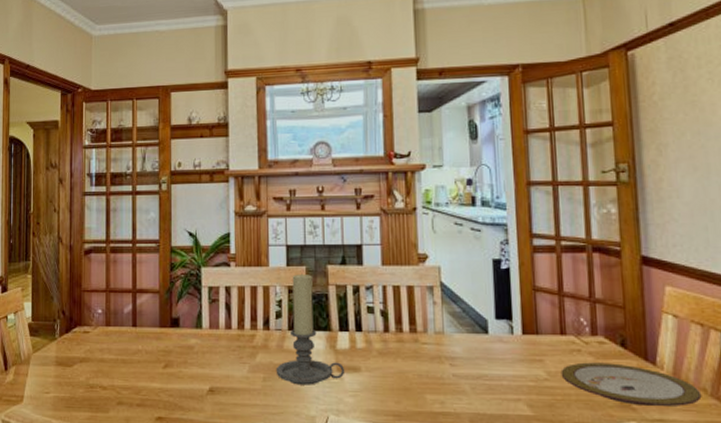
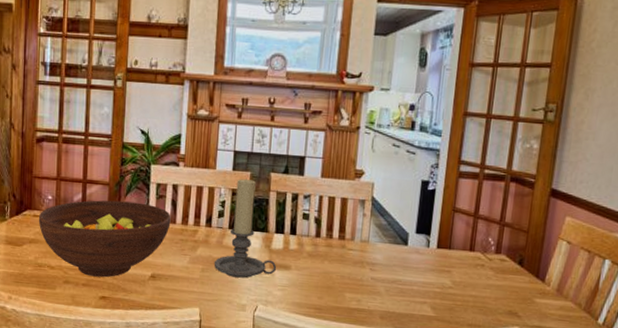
fruit bowl: none [88,309,226,395] -> present [38,200,171,278]
plate: present [561,362,702,406] -> none [464,275,577,317]

